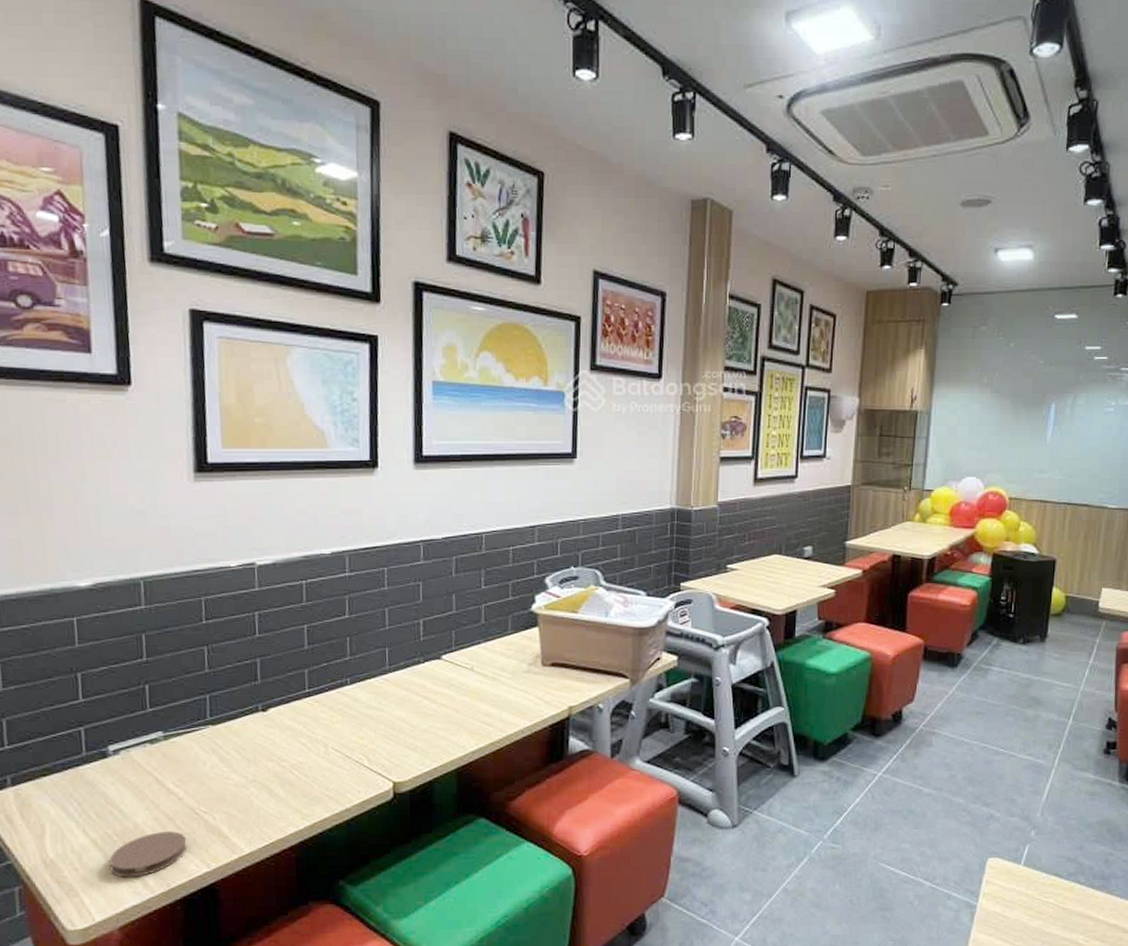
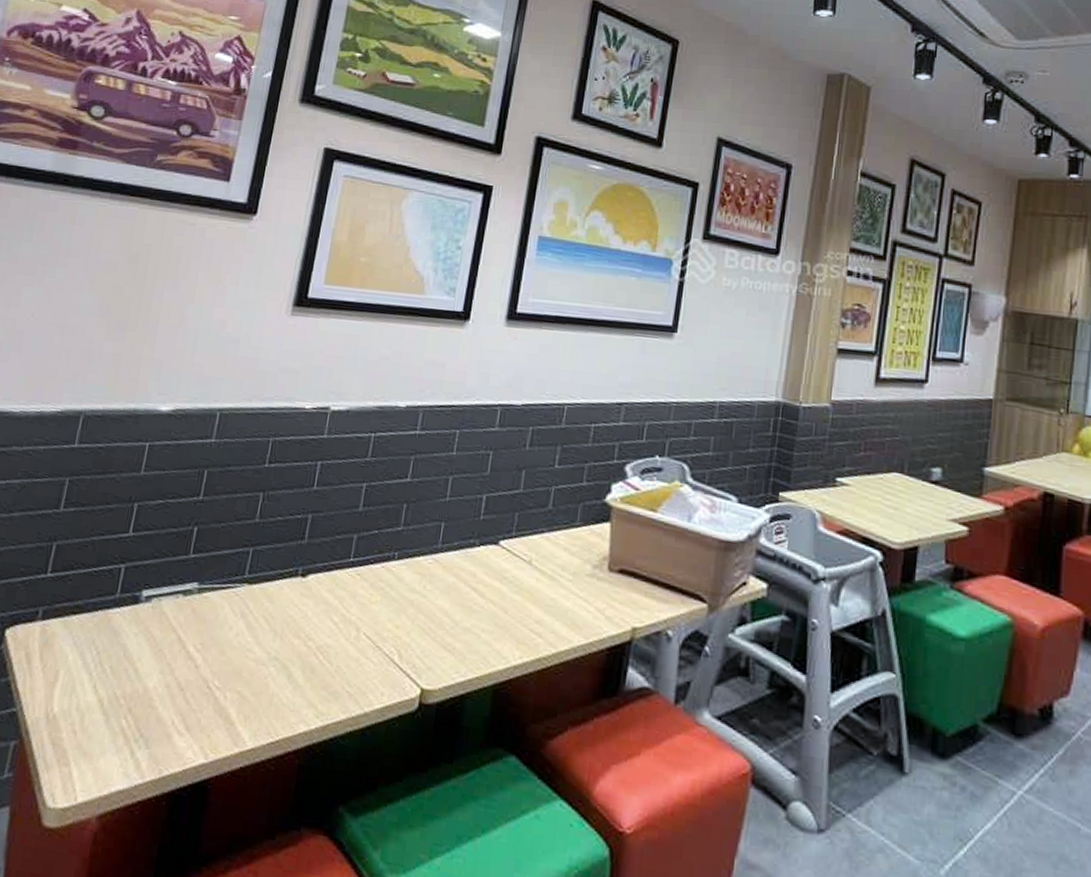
coaster: present [109,831,187,878] -> none [107,702,192,755]

